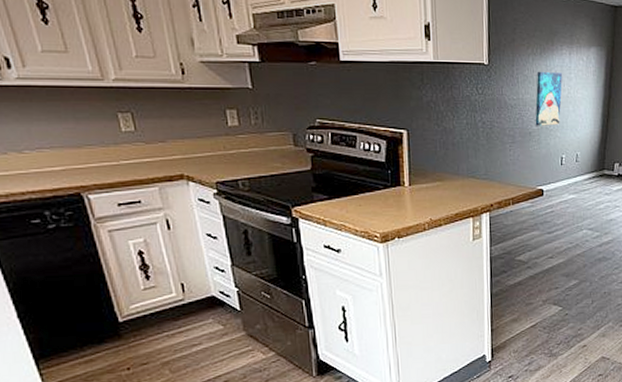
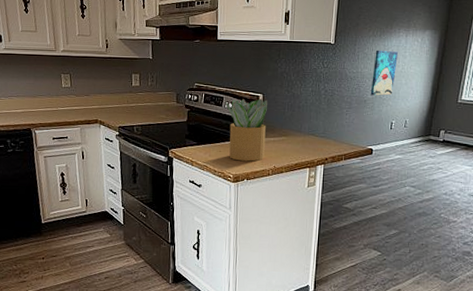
potted plant: none [358,135,417,216] -> present [224,98,267,162]

